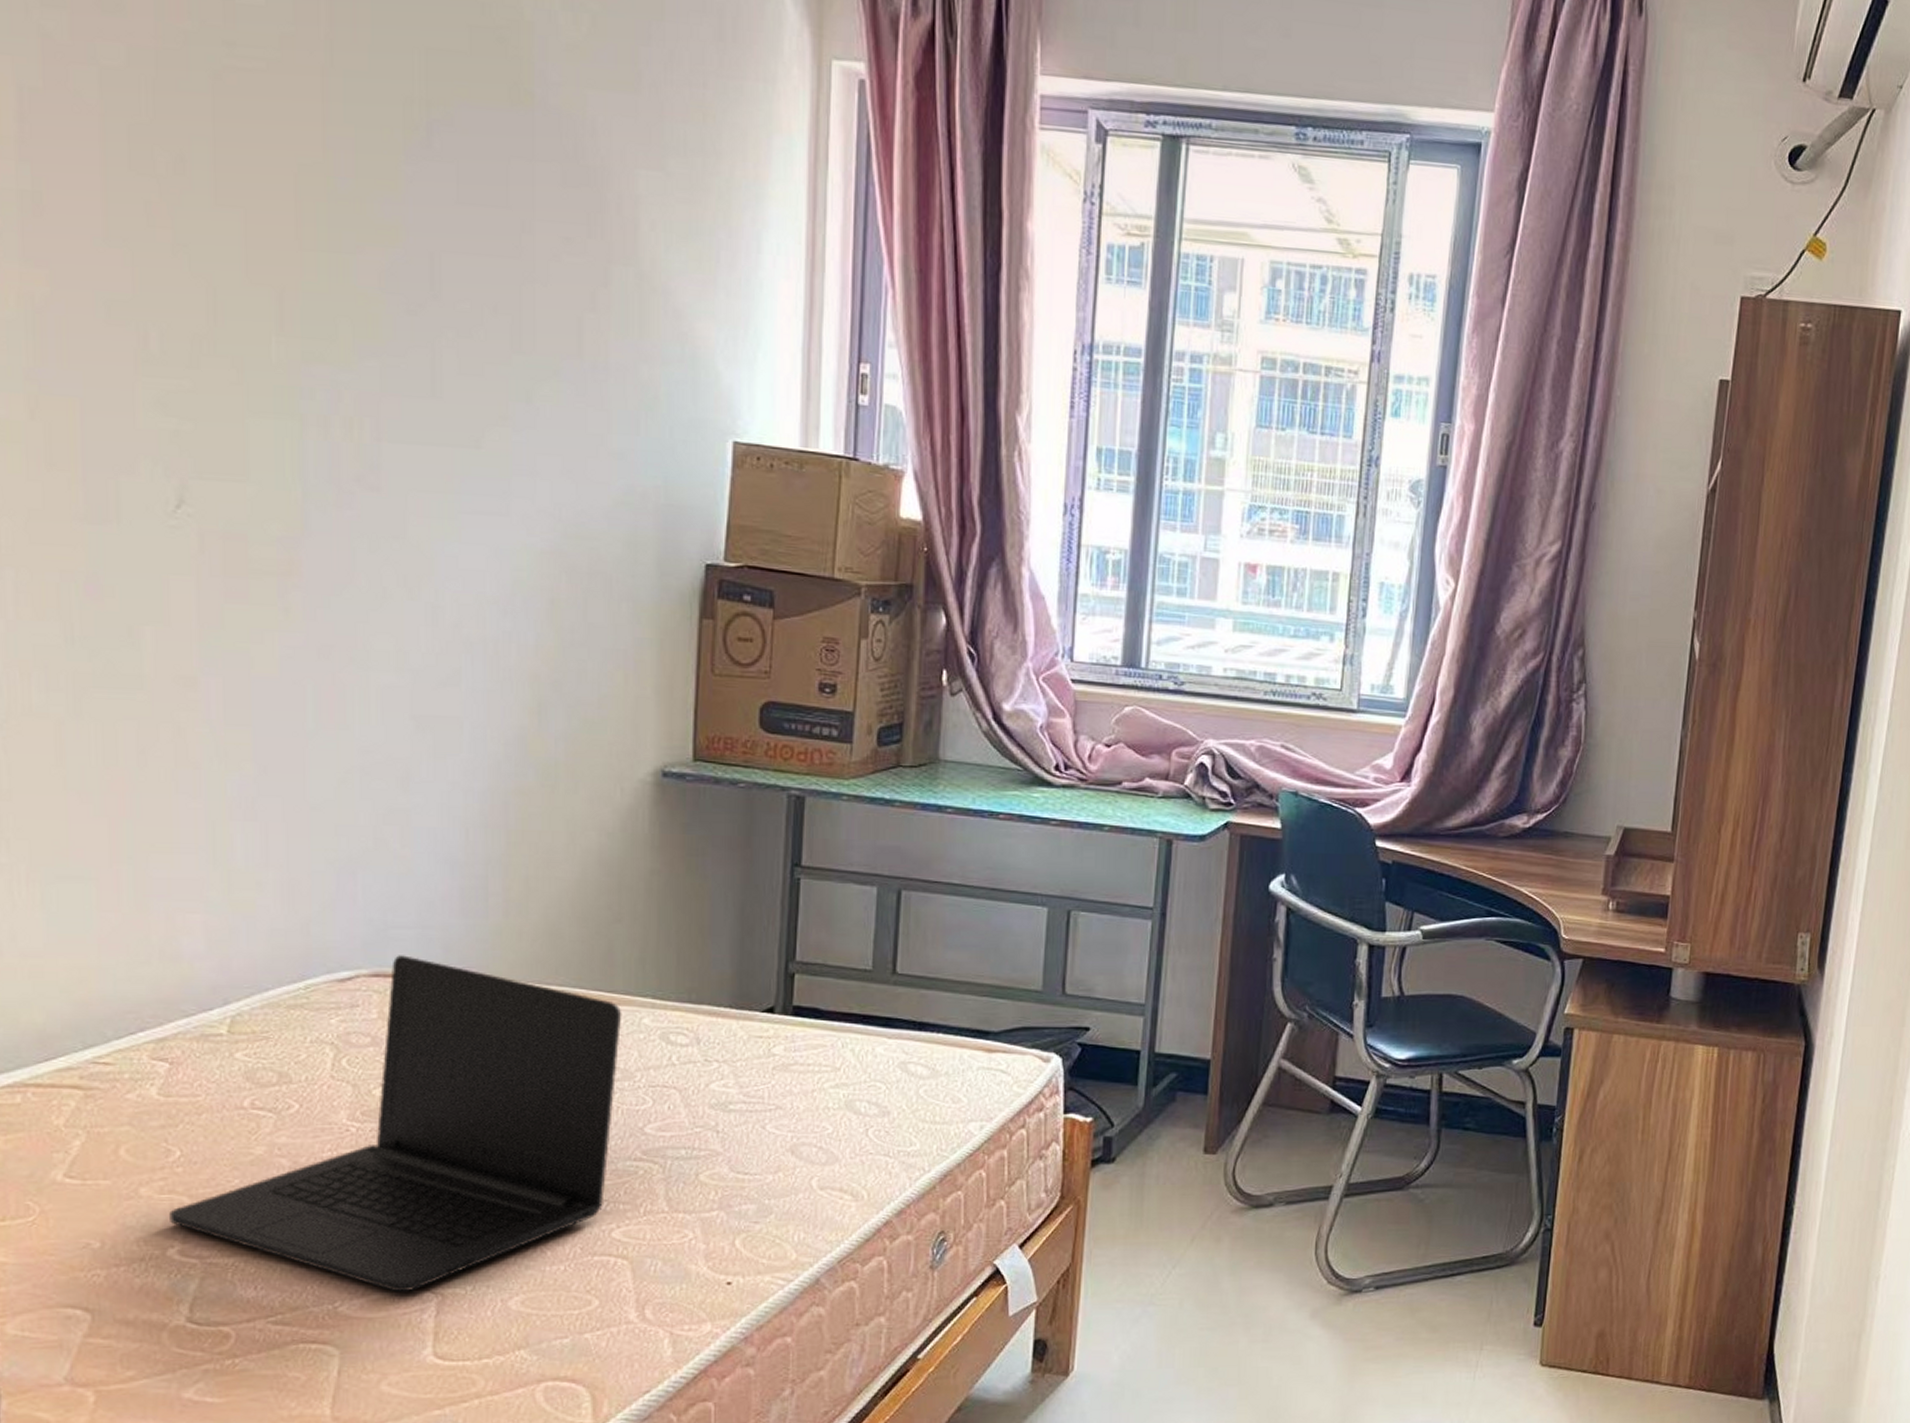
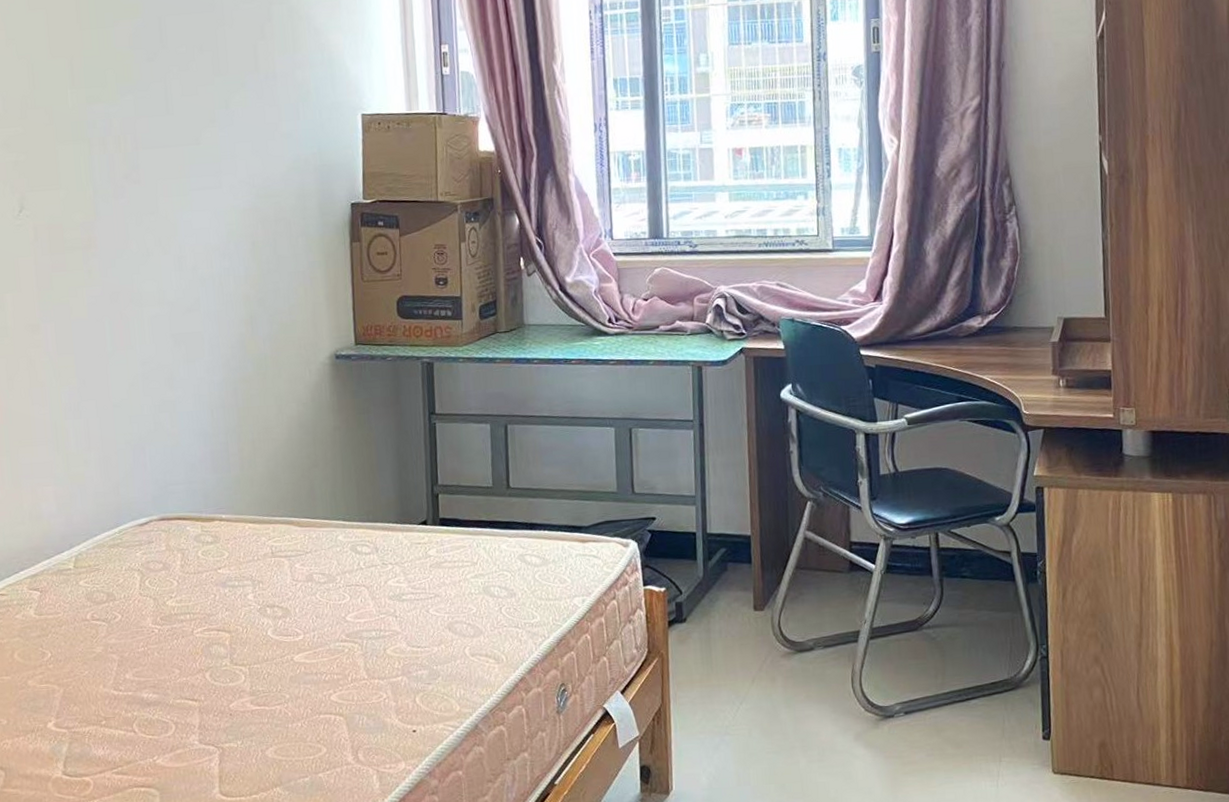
laptop: present [169,955,622,1292] -> none [47,503,325,748]

